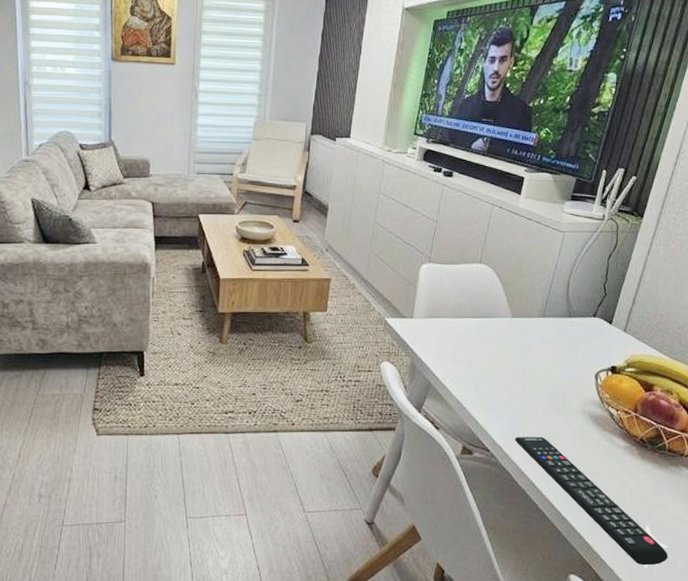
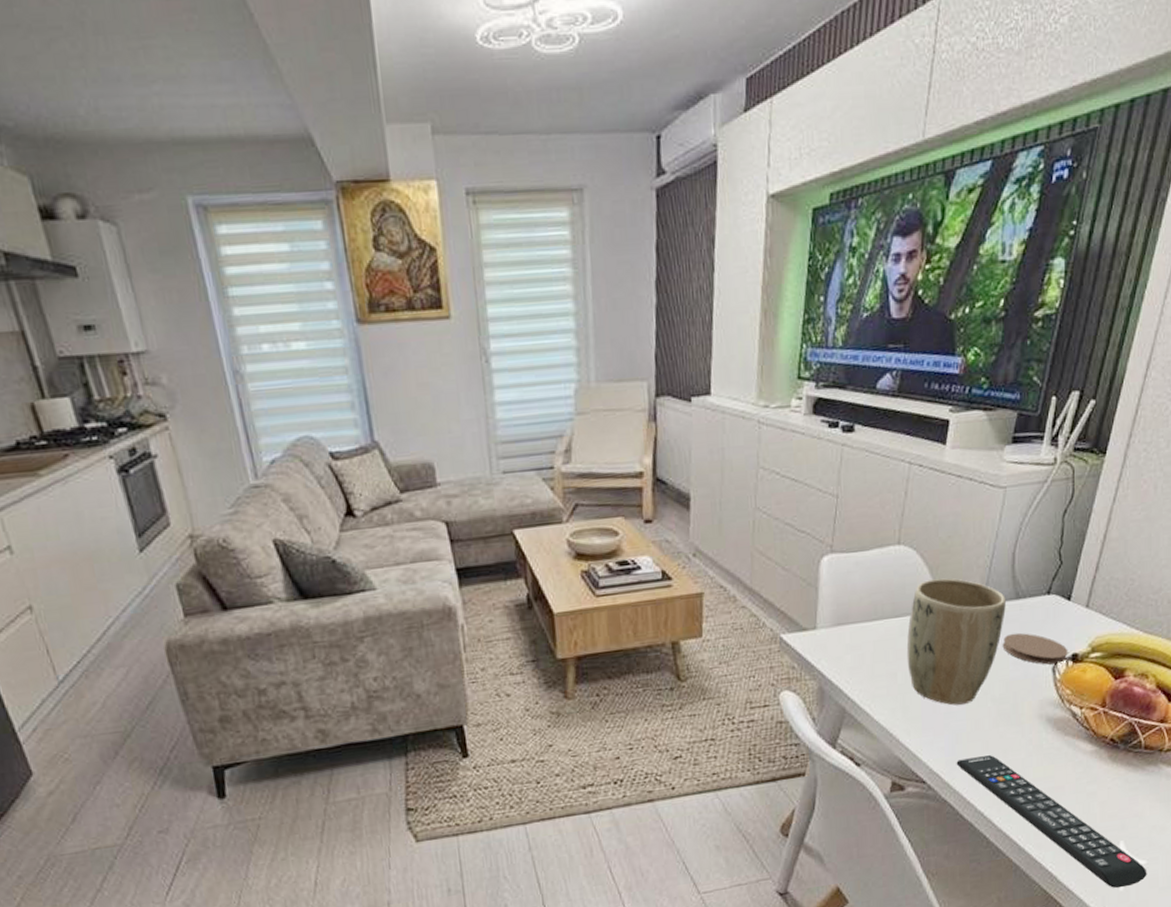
plant pot: none [481,293,561,393] -> present [906,578,1006,705]
coaster: none [556,343,609,372] -> present [1002,632,1068,665]

